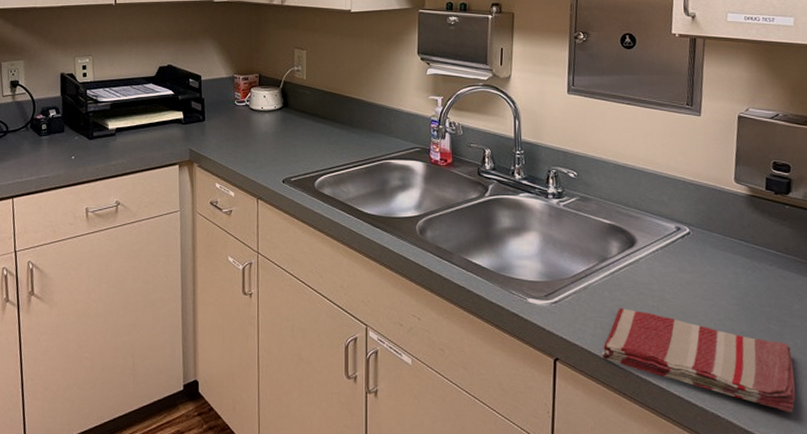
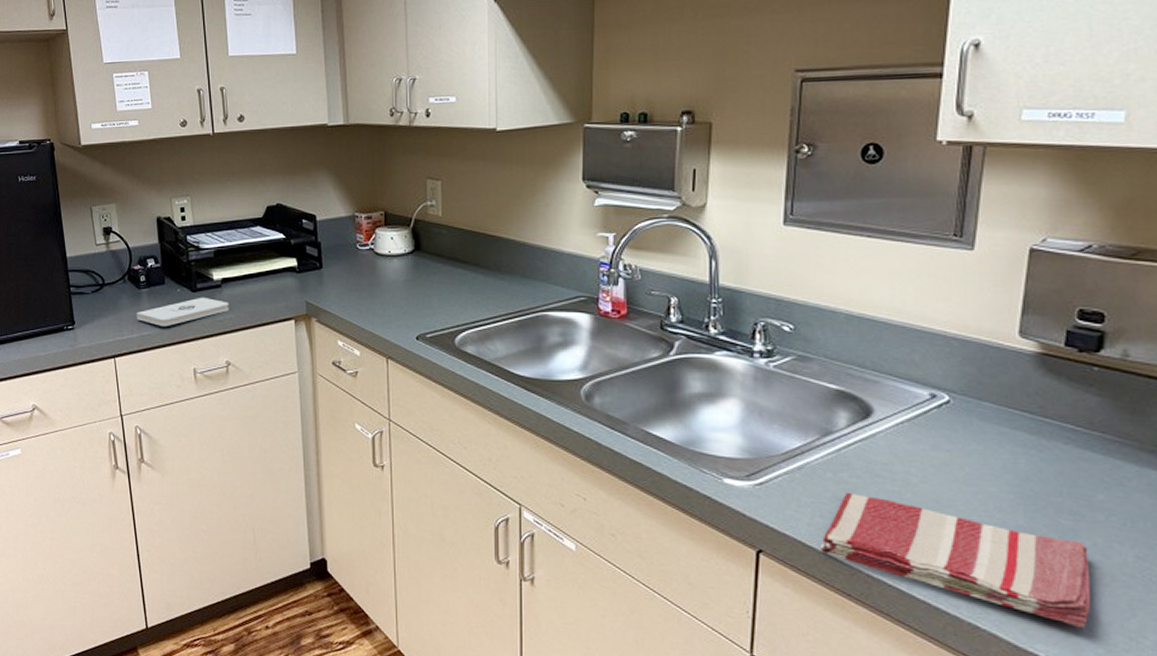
notepad: none [35,144,121,170] -> present [136,297,229,326]

